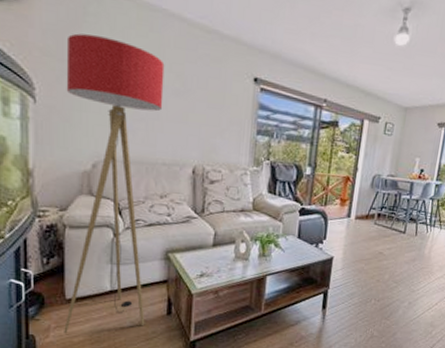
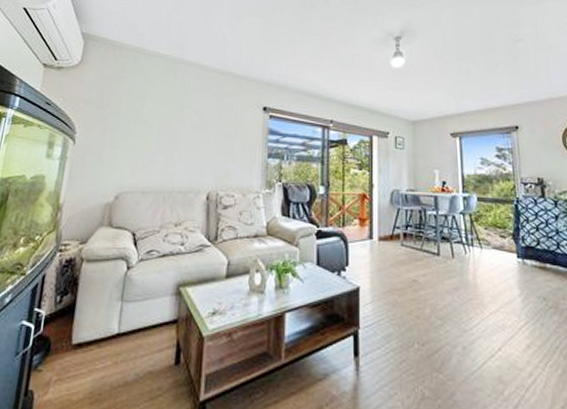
floor lamp: present [64,33,165,334] -> none [64,86,185,390]

